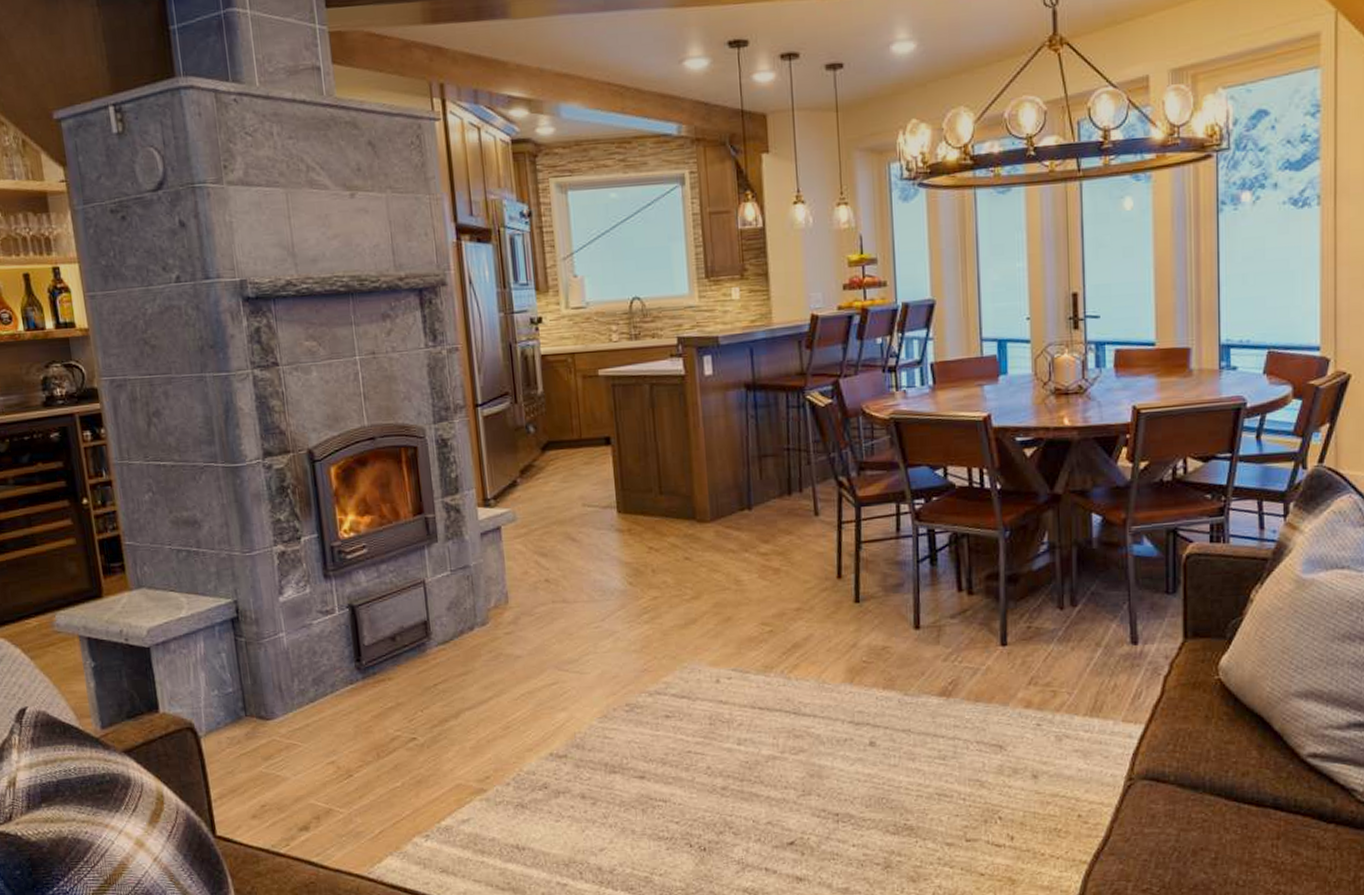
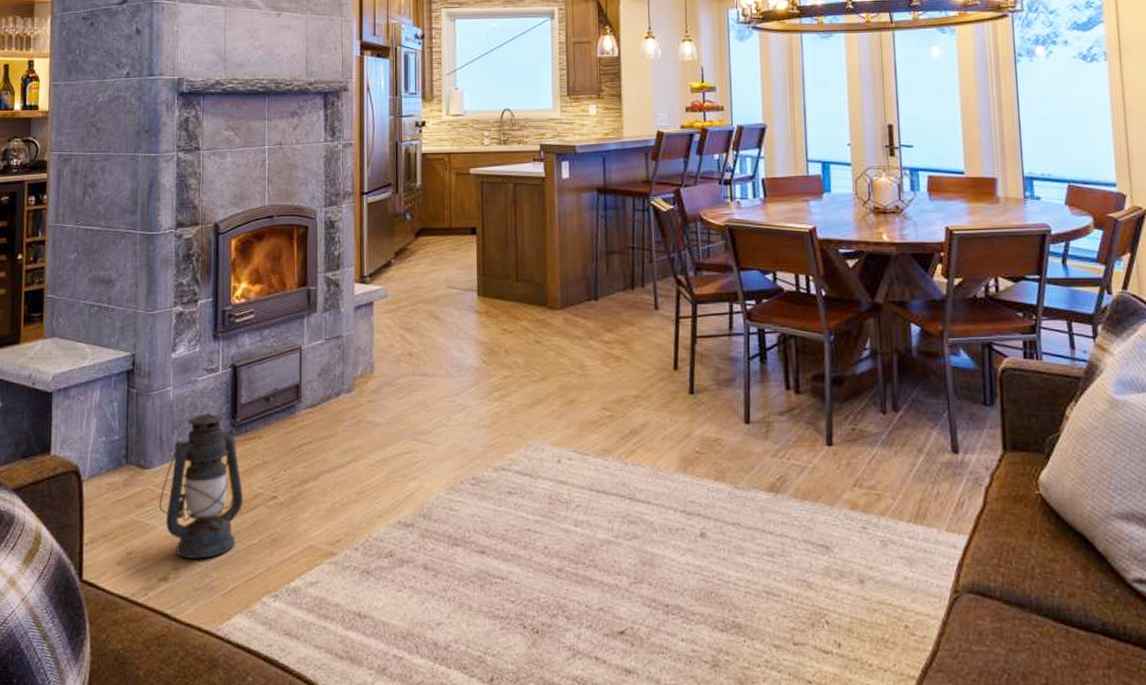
lantern: none [288,658,381,806] -> present [158,414,244,559]

